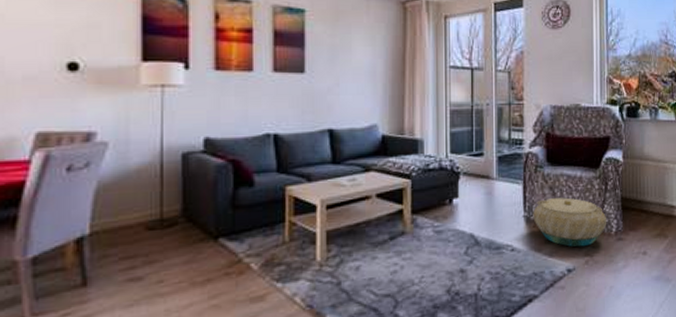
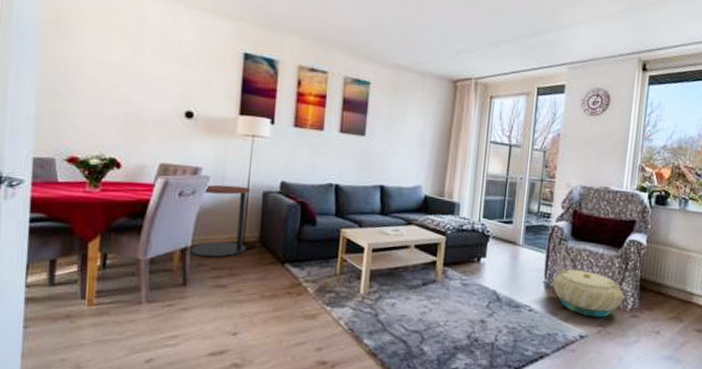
side table: none [89,149,165,246] -> present [190,184,251,258]

